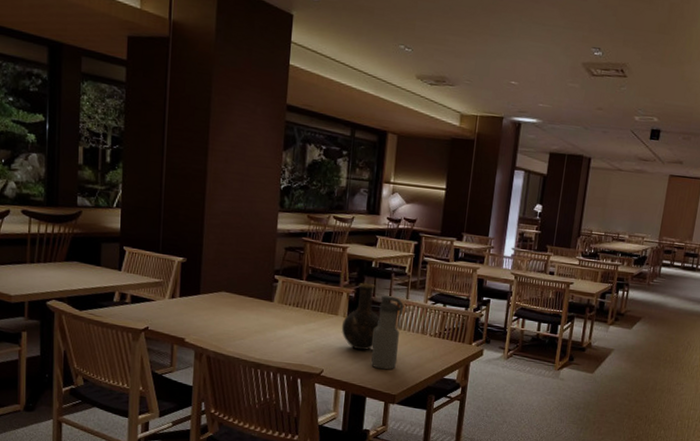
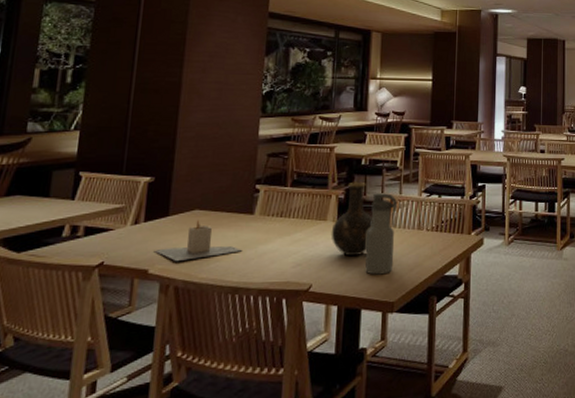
utensil holder: none [188,300,263,335] -> present [154,219,242,261]

